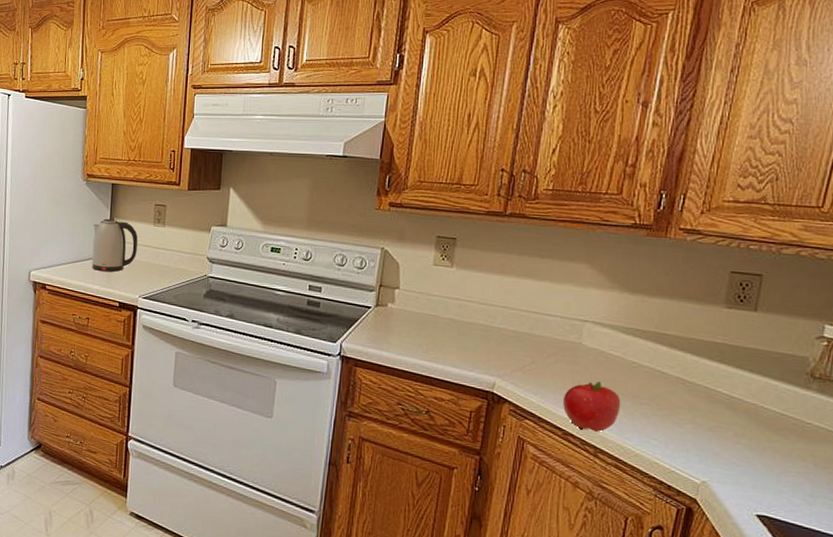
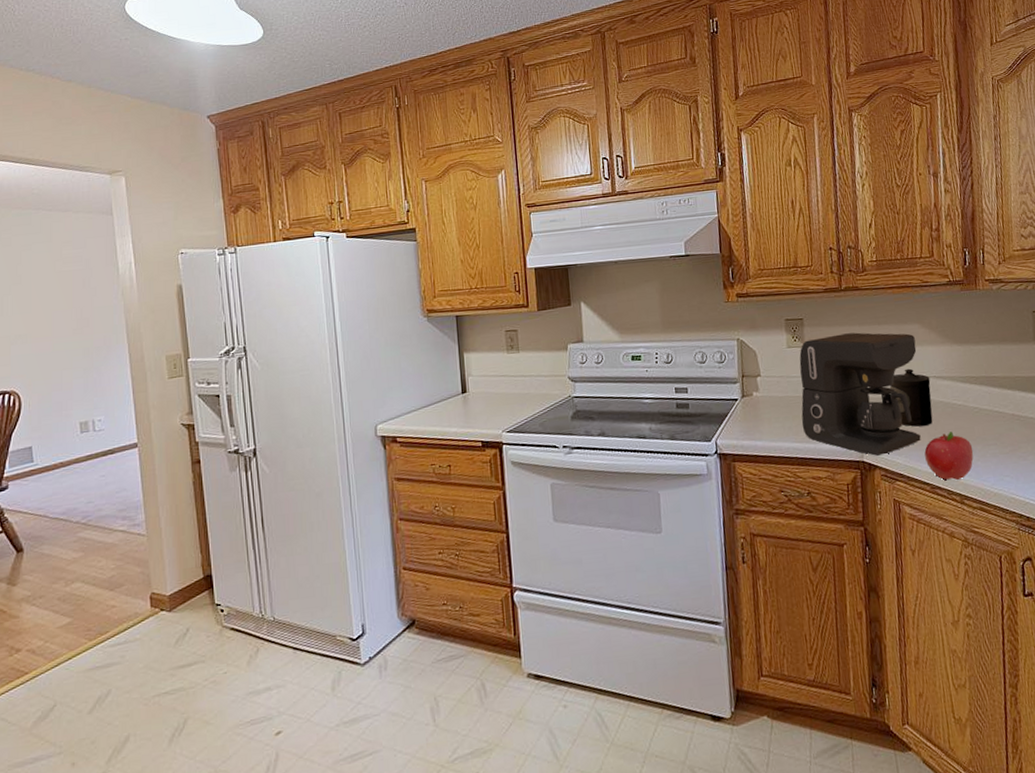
kettle: present [91,218,139,272] -> none [442,353,494,412]
coffee maker: none [433,260,579,391] -> present [799,332,921,457]
canister: none [539,308,588,371] -> present [890,368,933,427]

